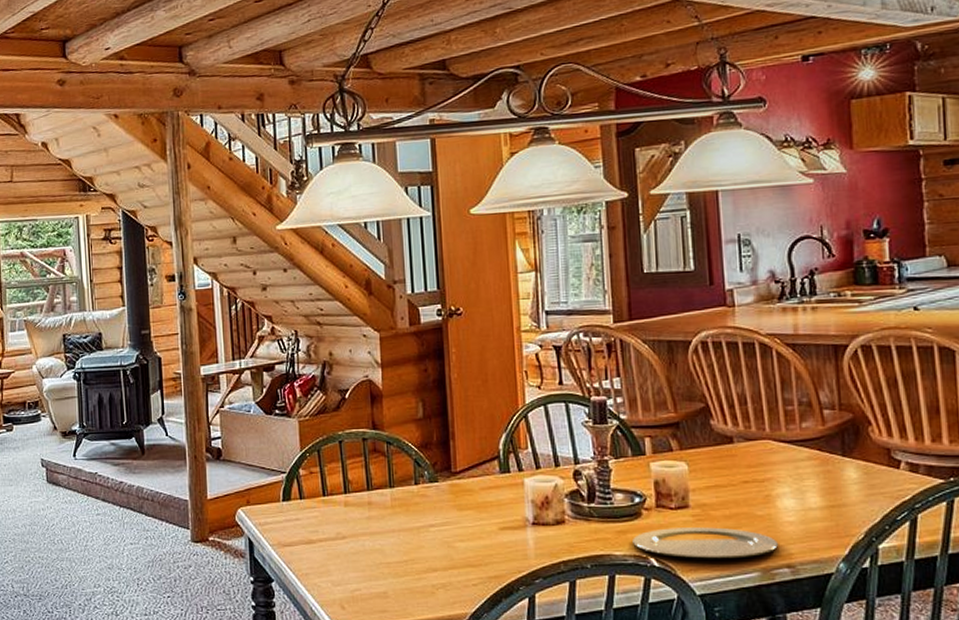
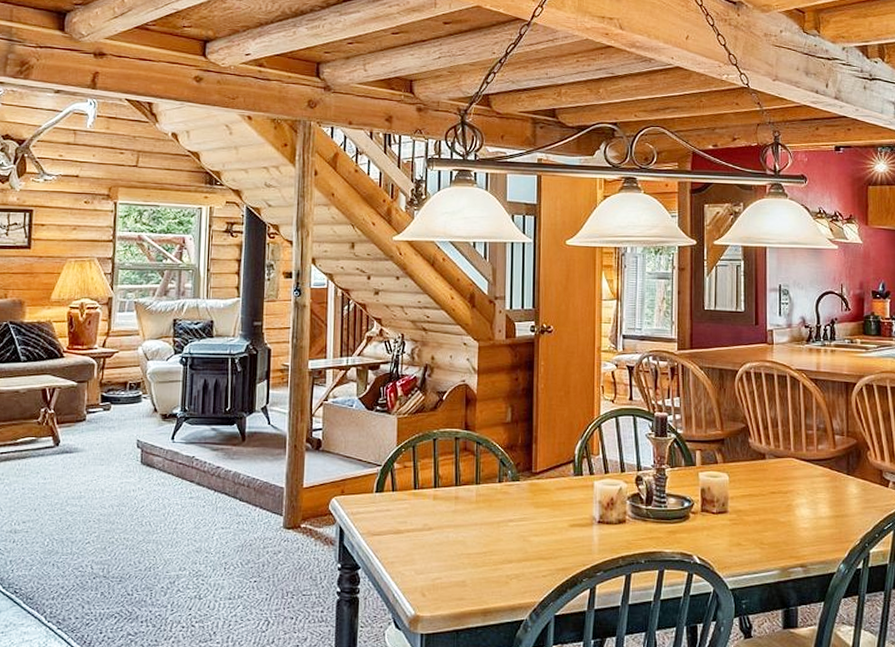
plate: present [633,527,778,559] -> none [680,530,794,558]

